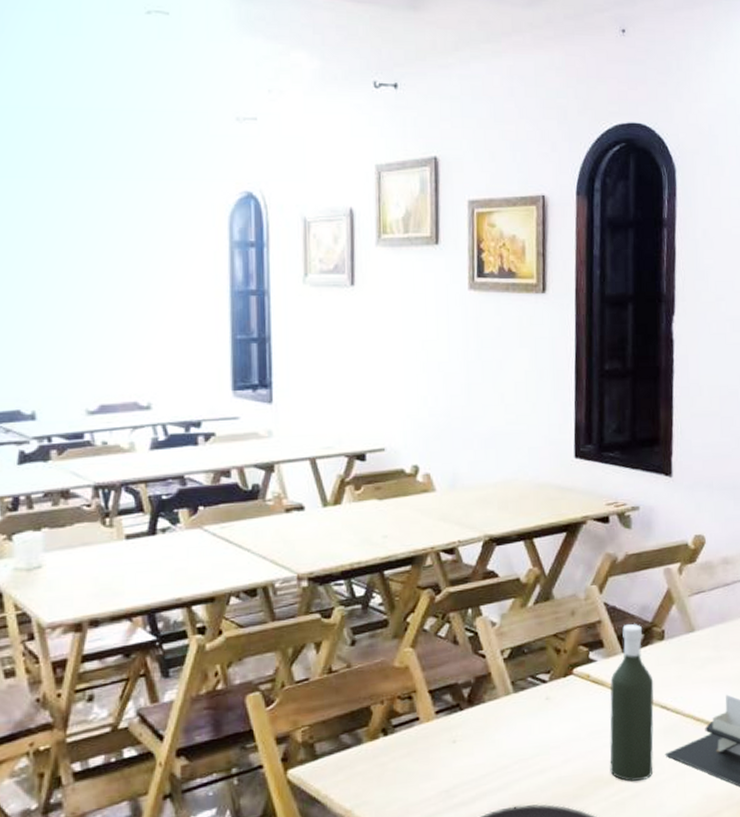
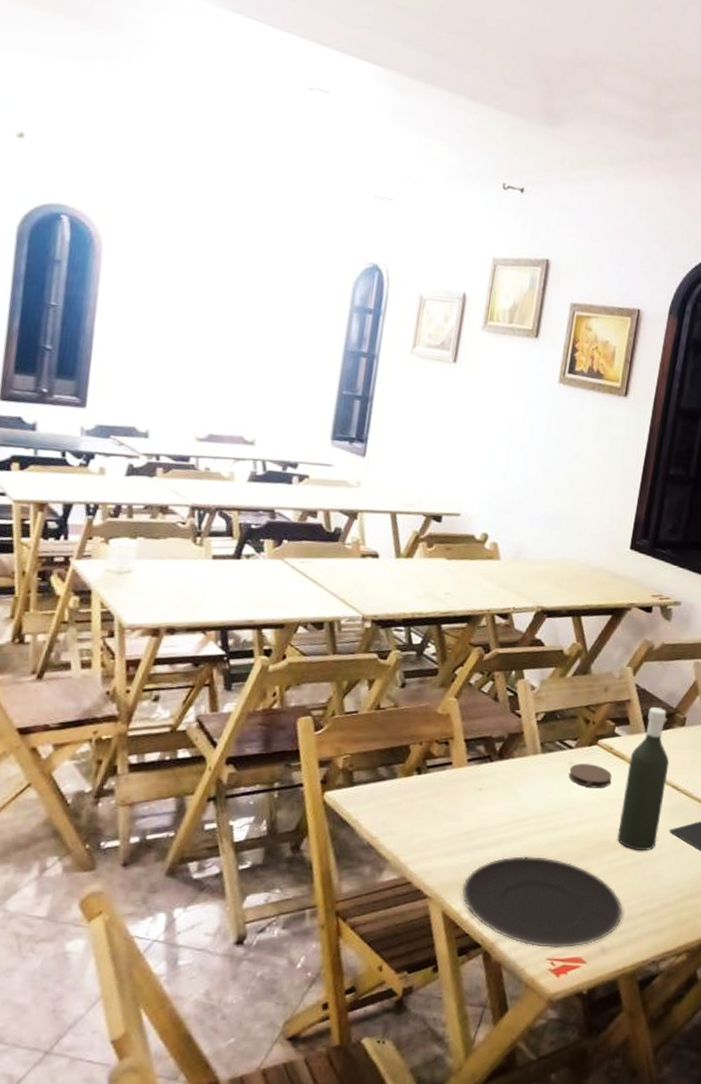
coaster: none [547,696,594,722] -> present [569,763,612,789]

